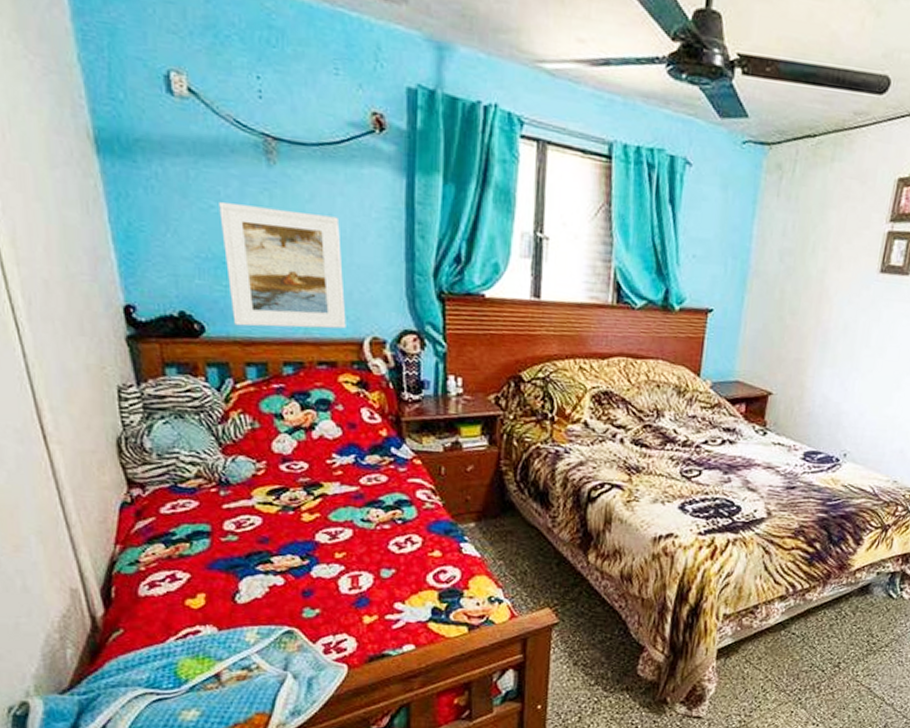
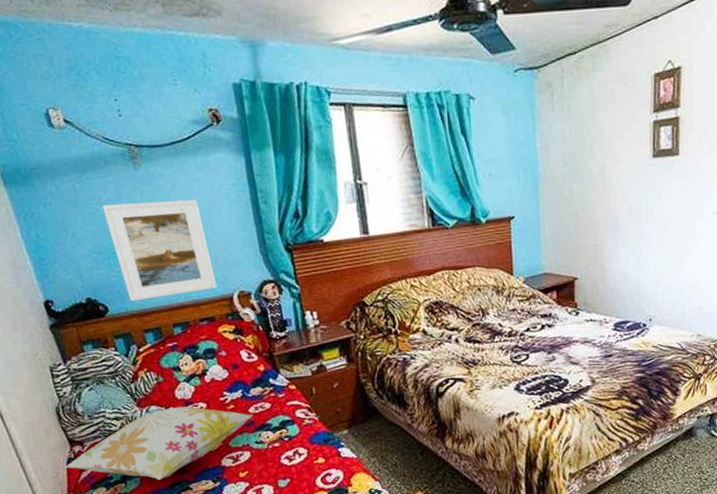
decorative pillow: none [114,461,364,546] -> present [63,406,254,480]

